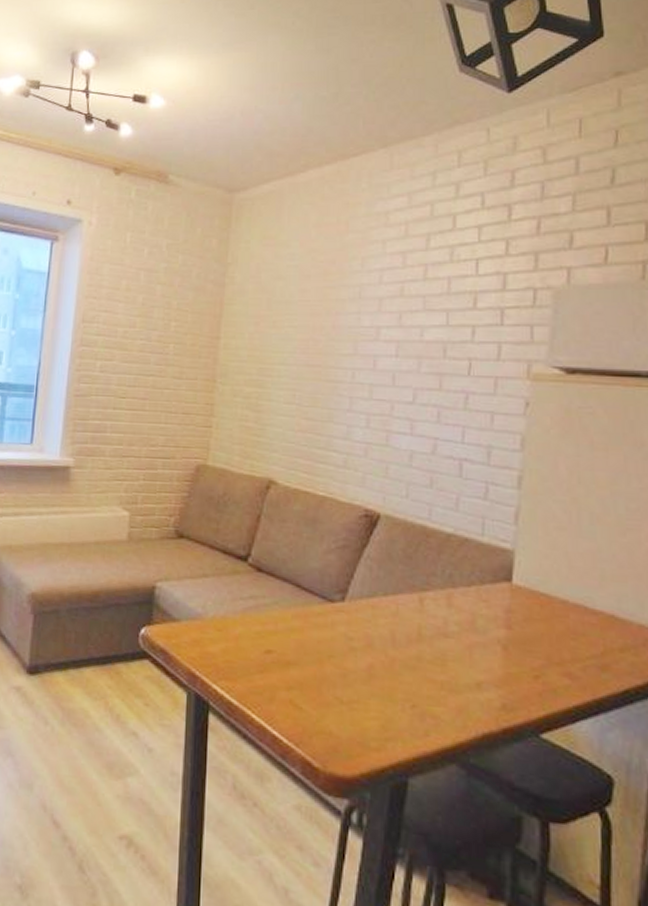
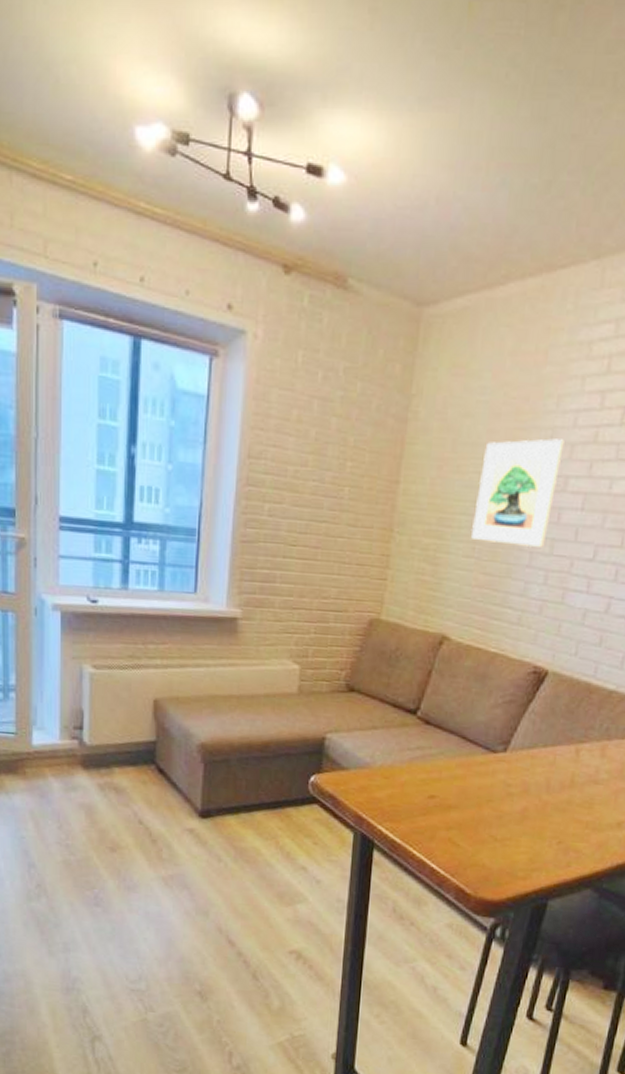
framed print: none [291,294,372,392] -> present [471,438,564,547]

